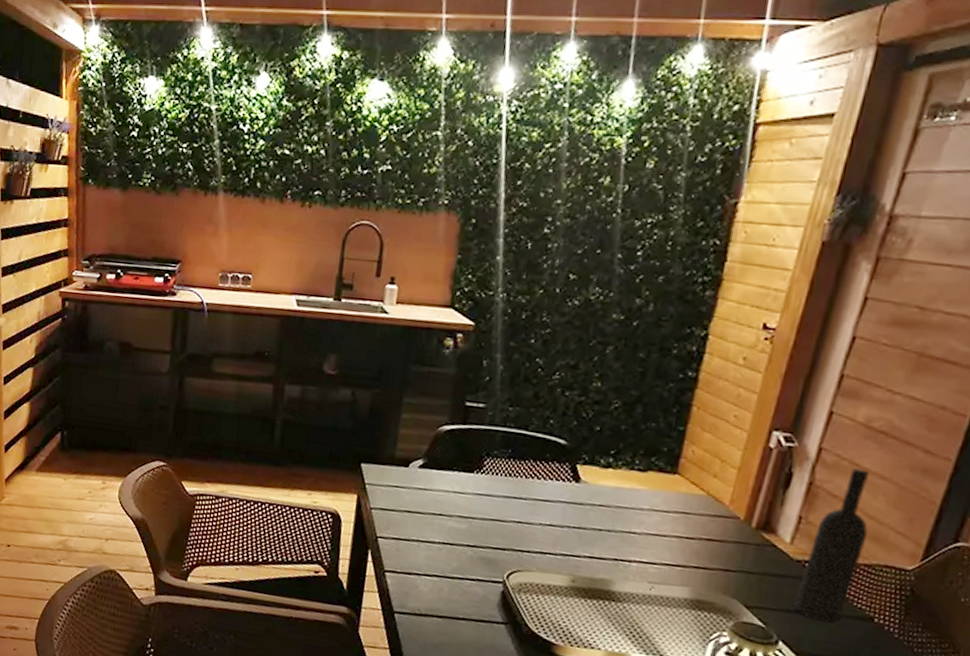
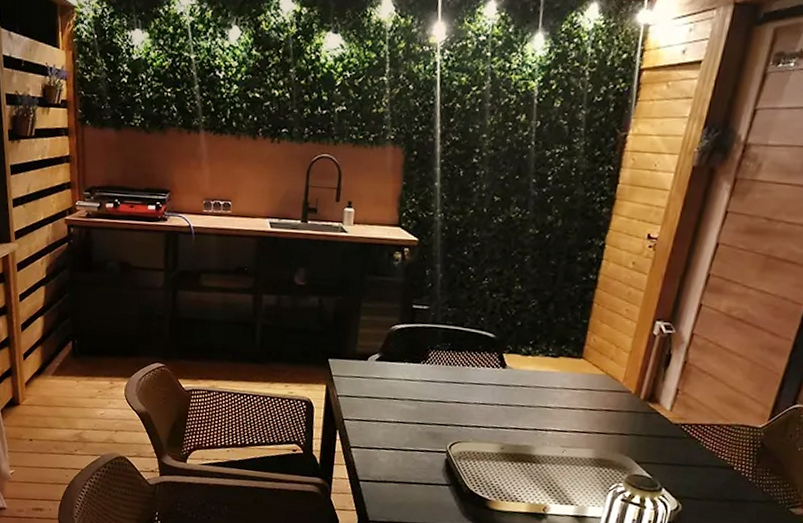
wine bottle: present [794,468,869,624] -> none [673,348,729,472]

